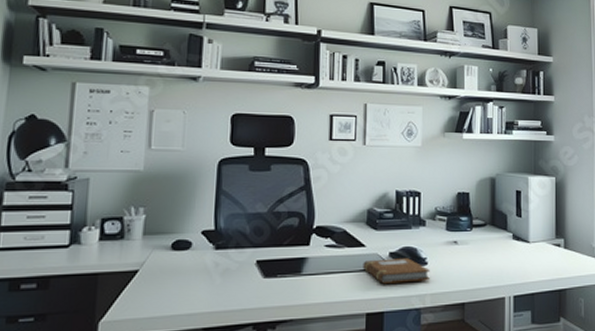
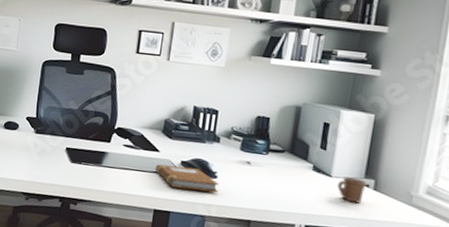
mug: none [535,240,559,264] -> present [337,176,368,204]

